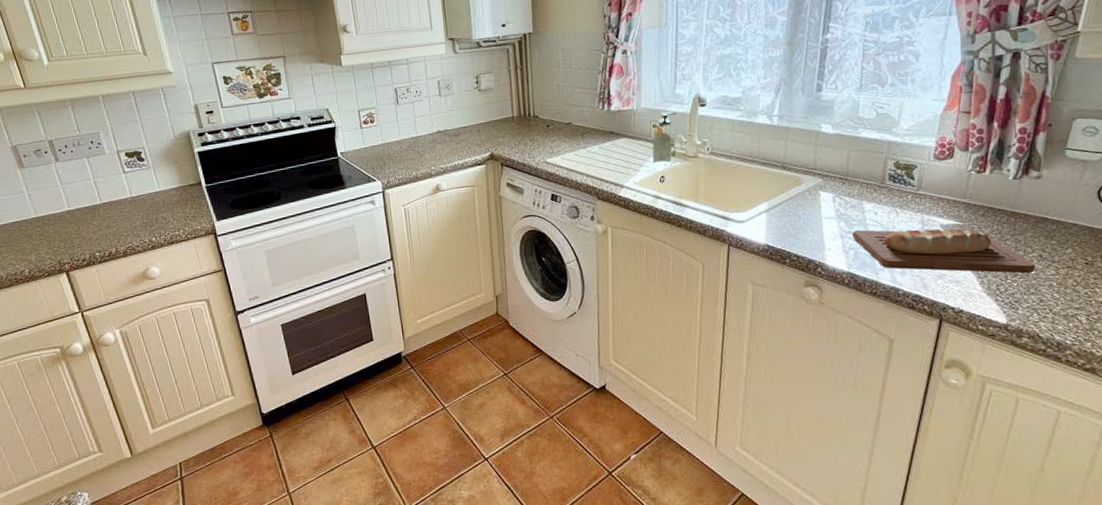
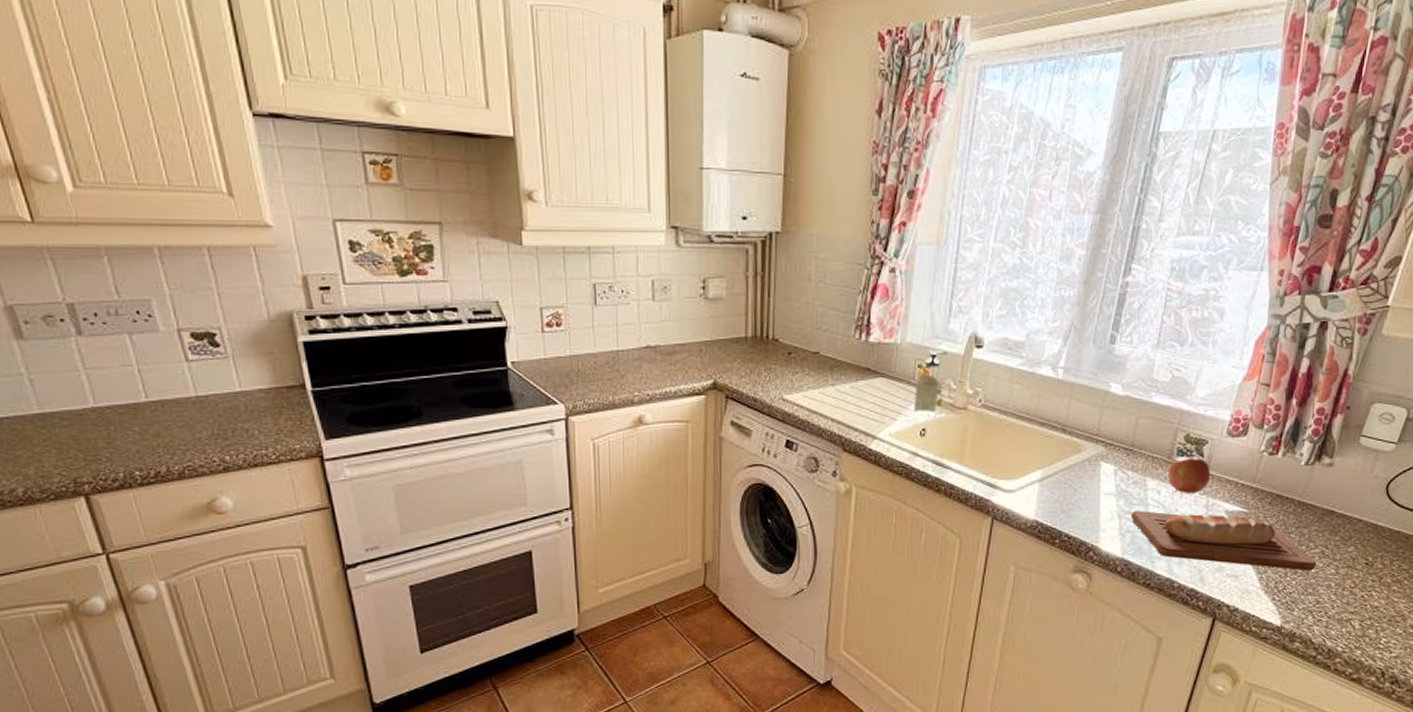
fruit: none [882,180,923,212] -> present [1168,456,1211,493]

